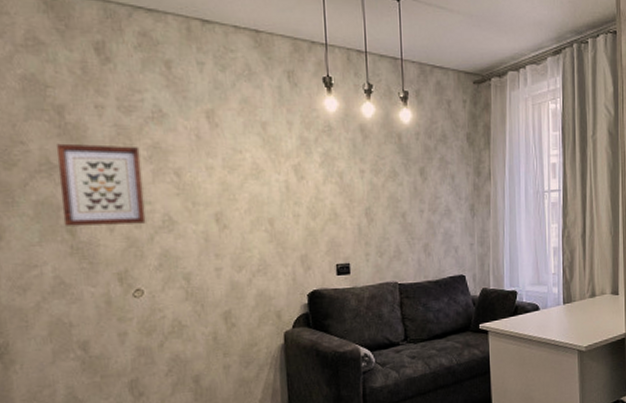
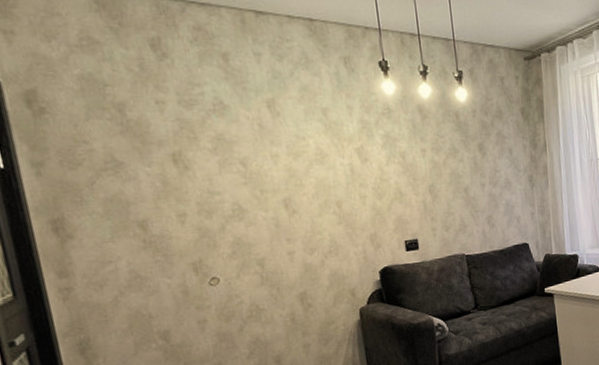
wall art: present [55,143,146,226] -> none [119,139,216,221]

